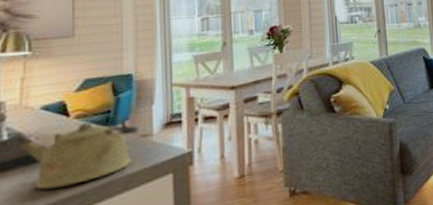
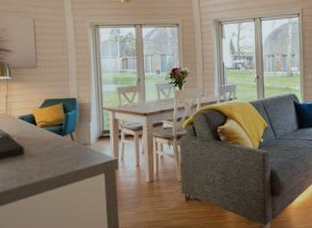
kettle: present [20,122,140,190] -> none [8,131,82,175]

